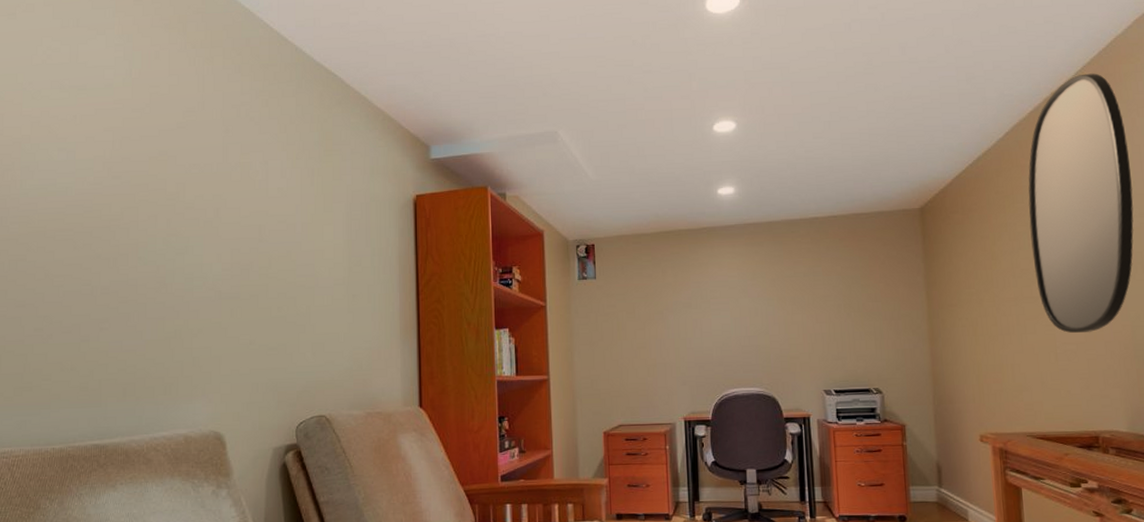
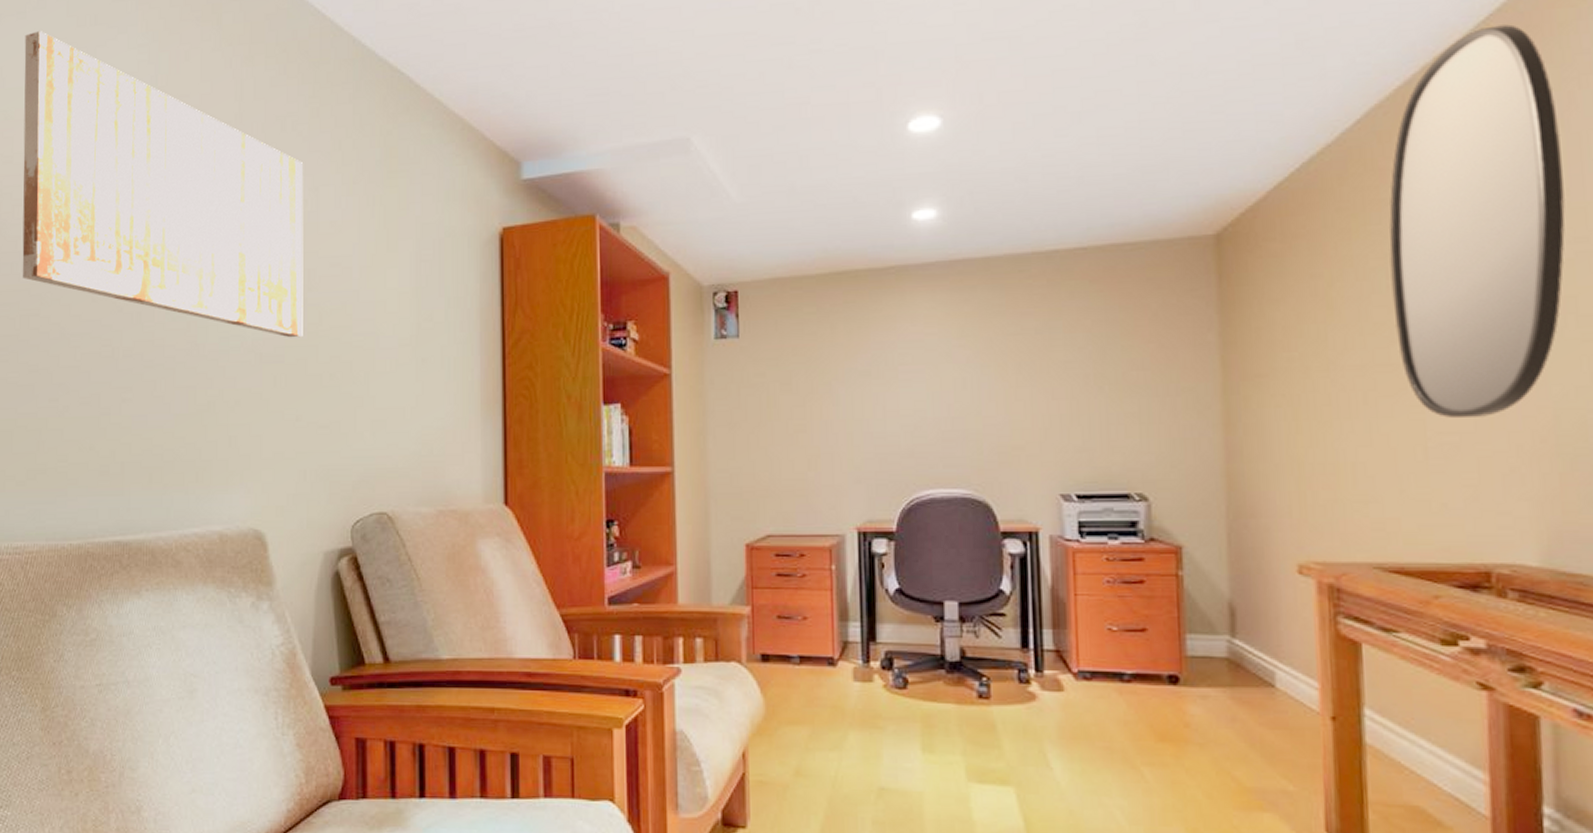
wall art: none [10,29,255,279] -> present [22,31,304,338]

